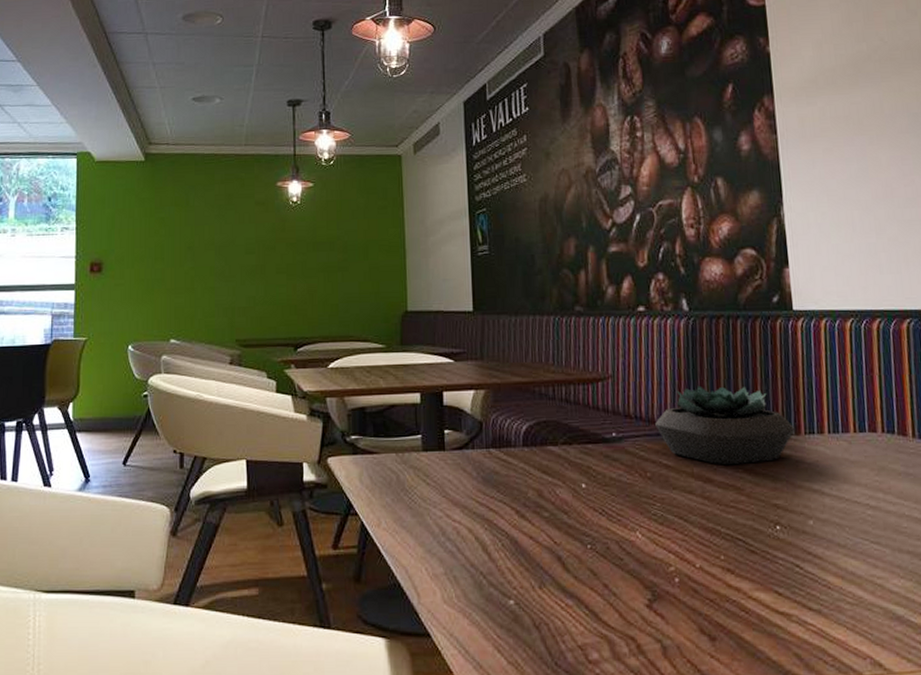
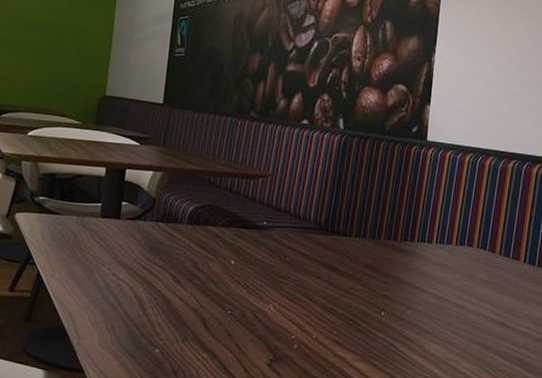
succulent plant: present [654,385,794,464] -> none [299,192,410,260]

